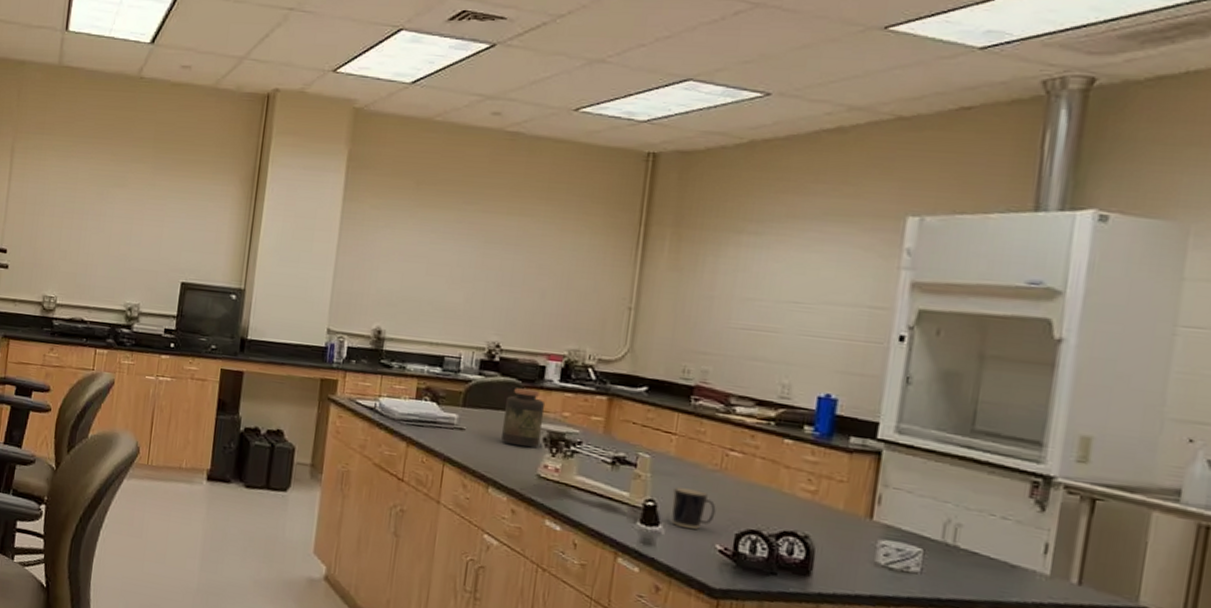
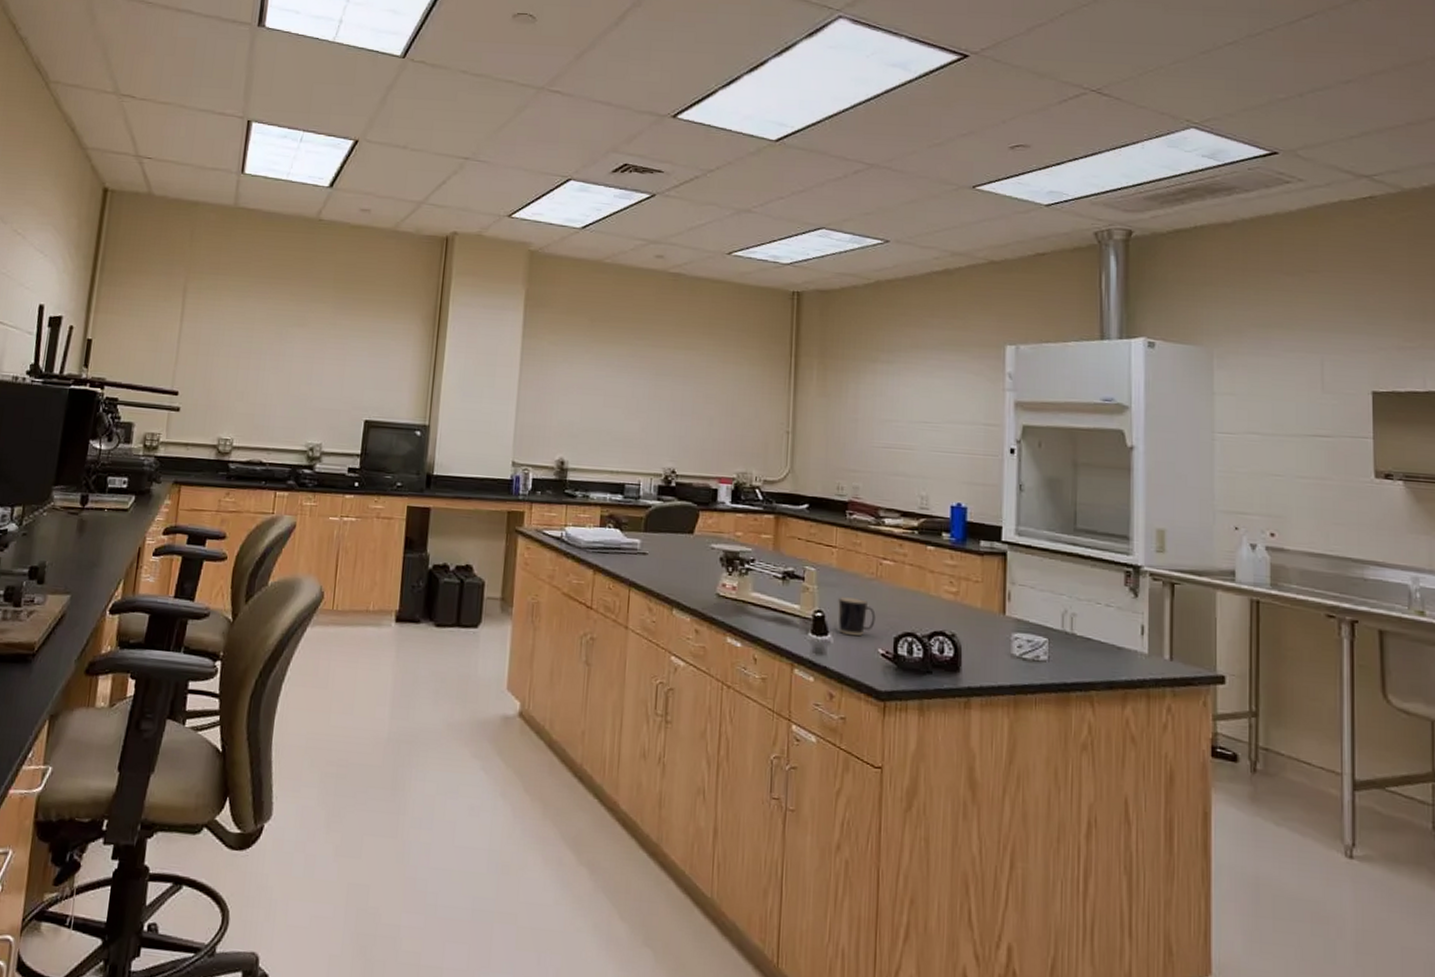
jar: present [501,388,546,447] -> none [682,511,720,567]

